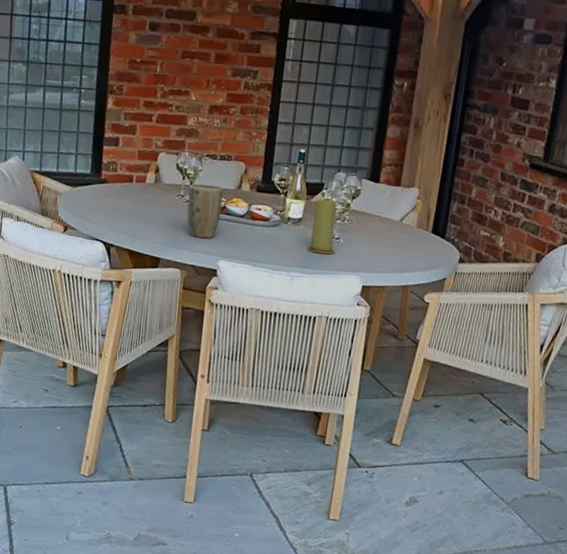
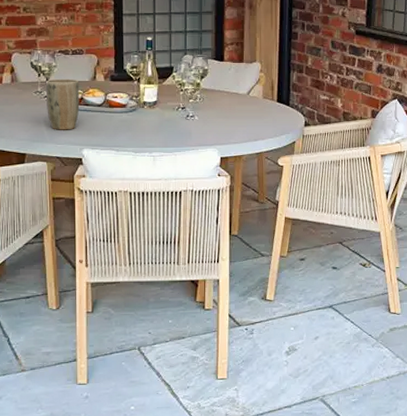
candle: present [306,199,337,254] -> none [164,81,192,132]

